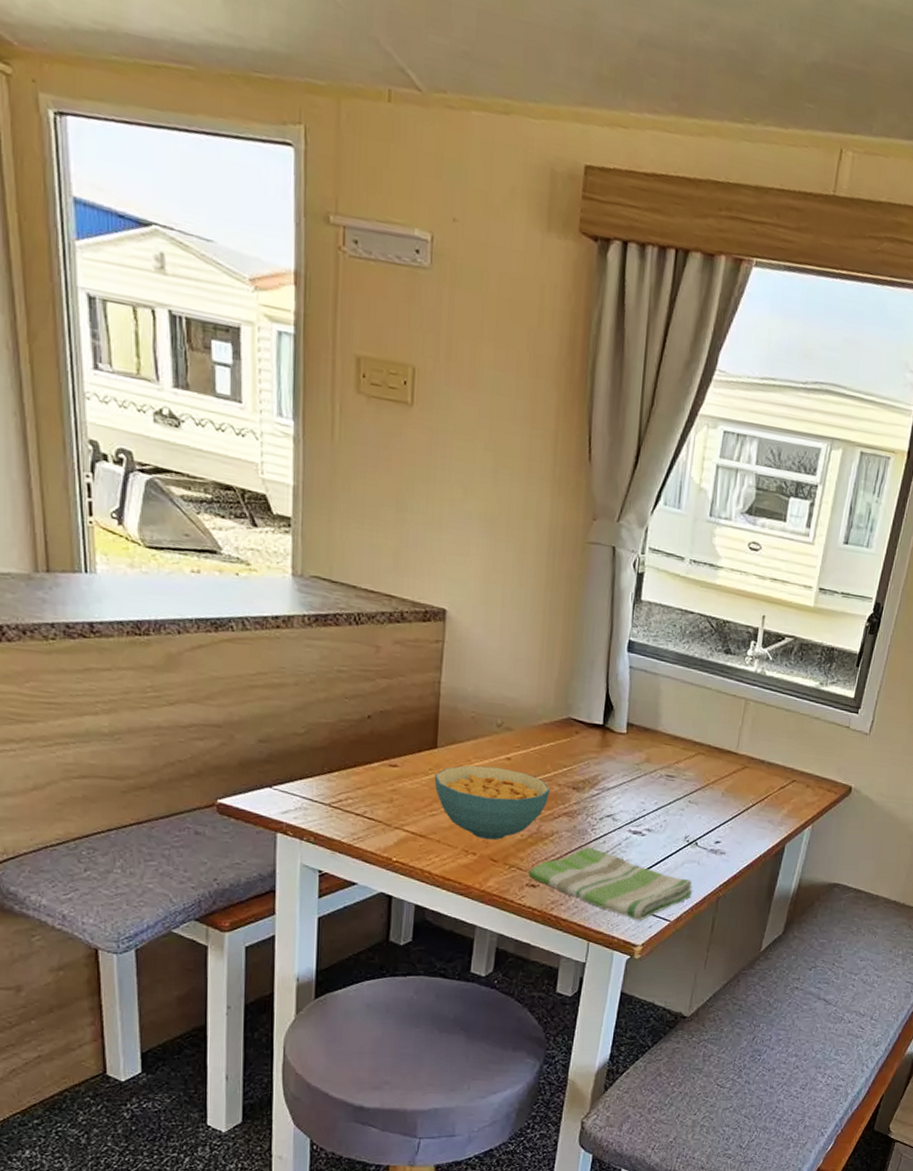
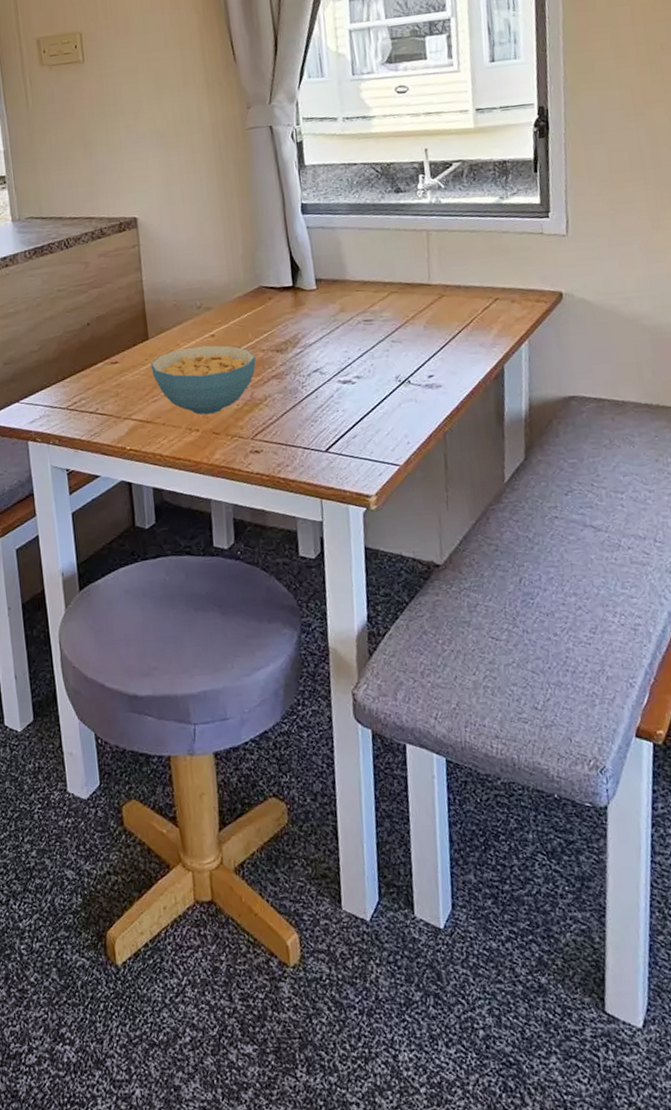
dish towel: present [529,847,693,921] -> none [250,404,417,470]

